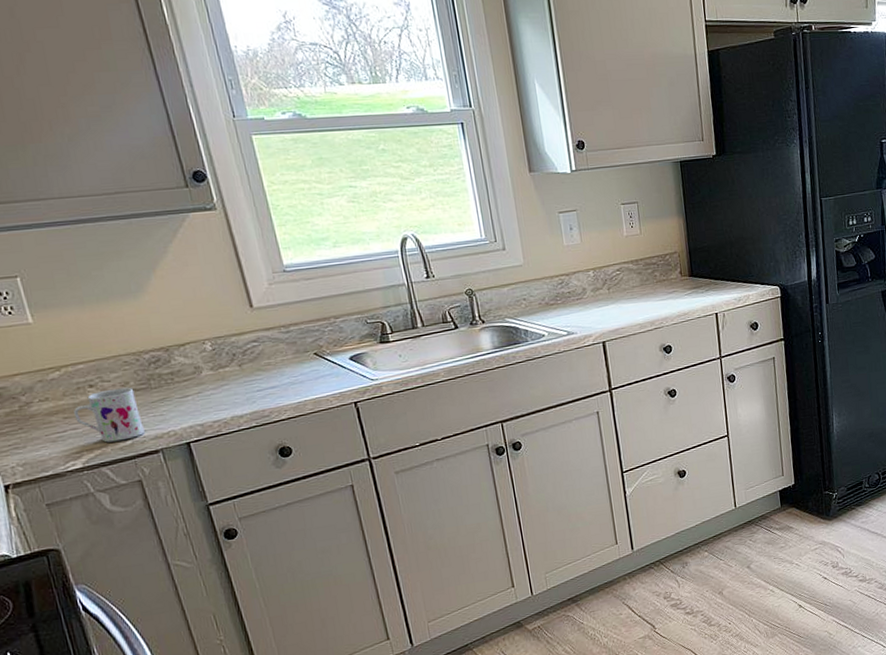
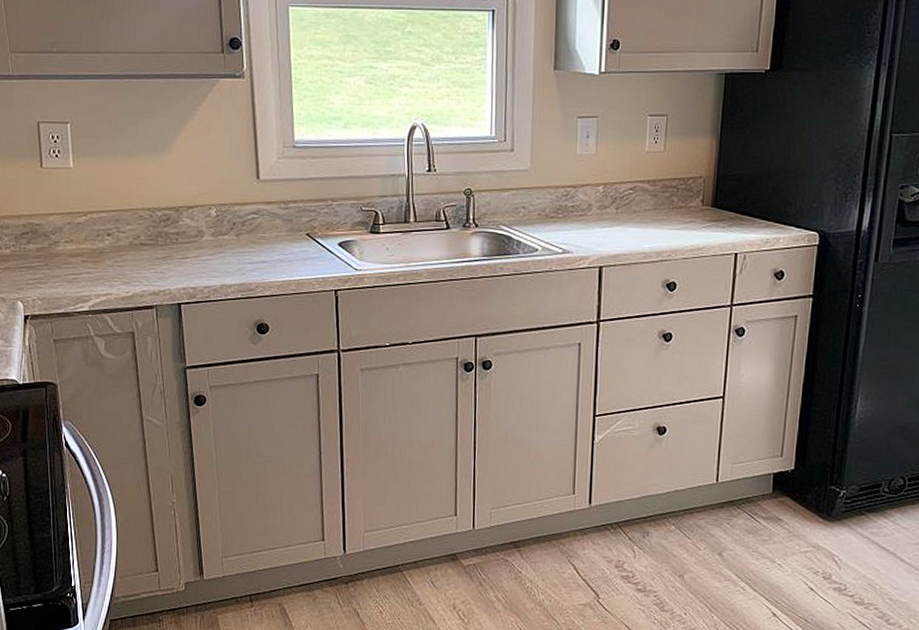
mug: present [74,387,145,443] -> none [91,240,145,291]

